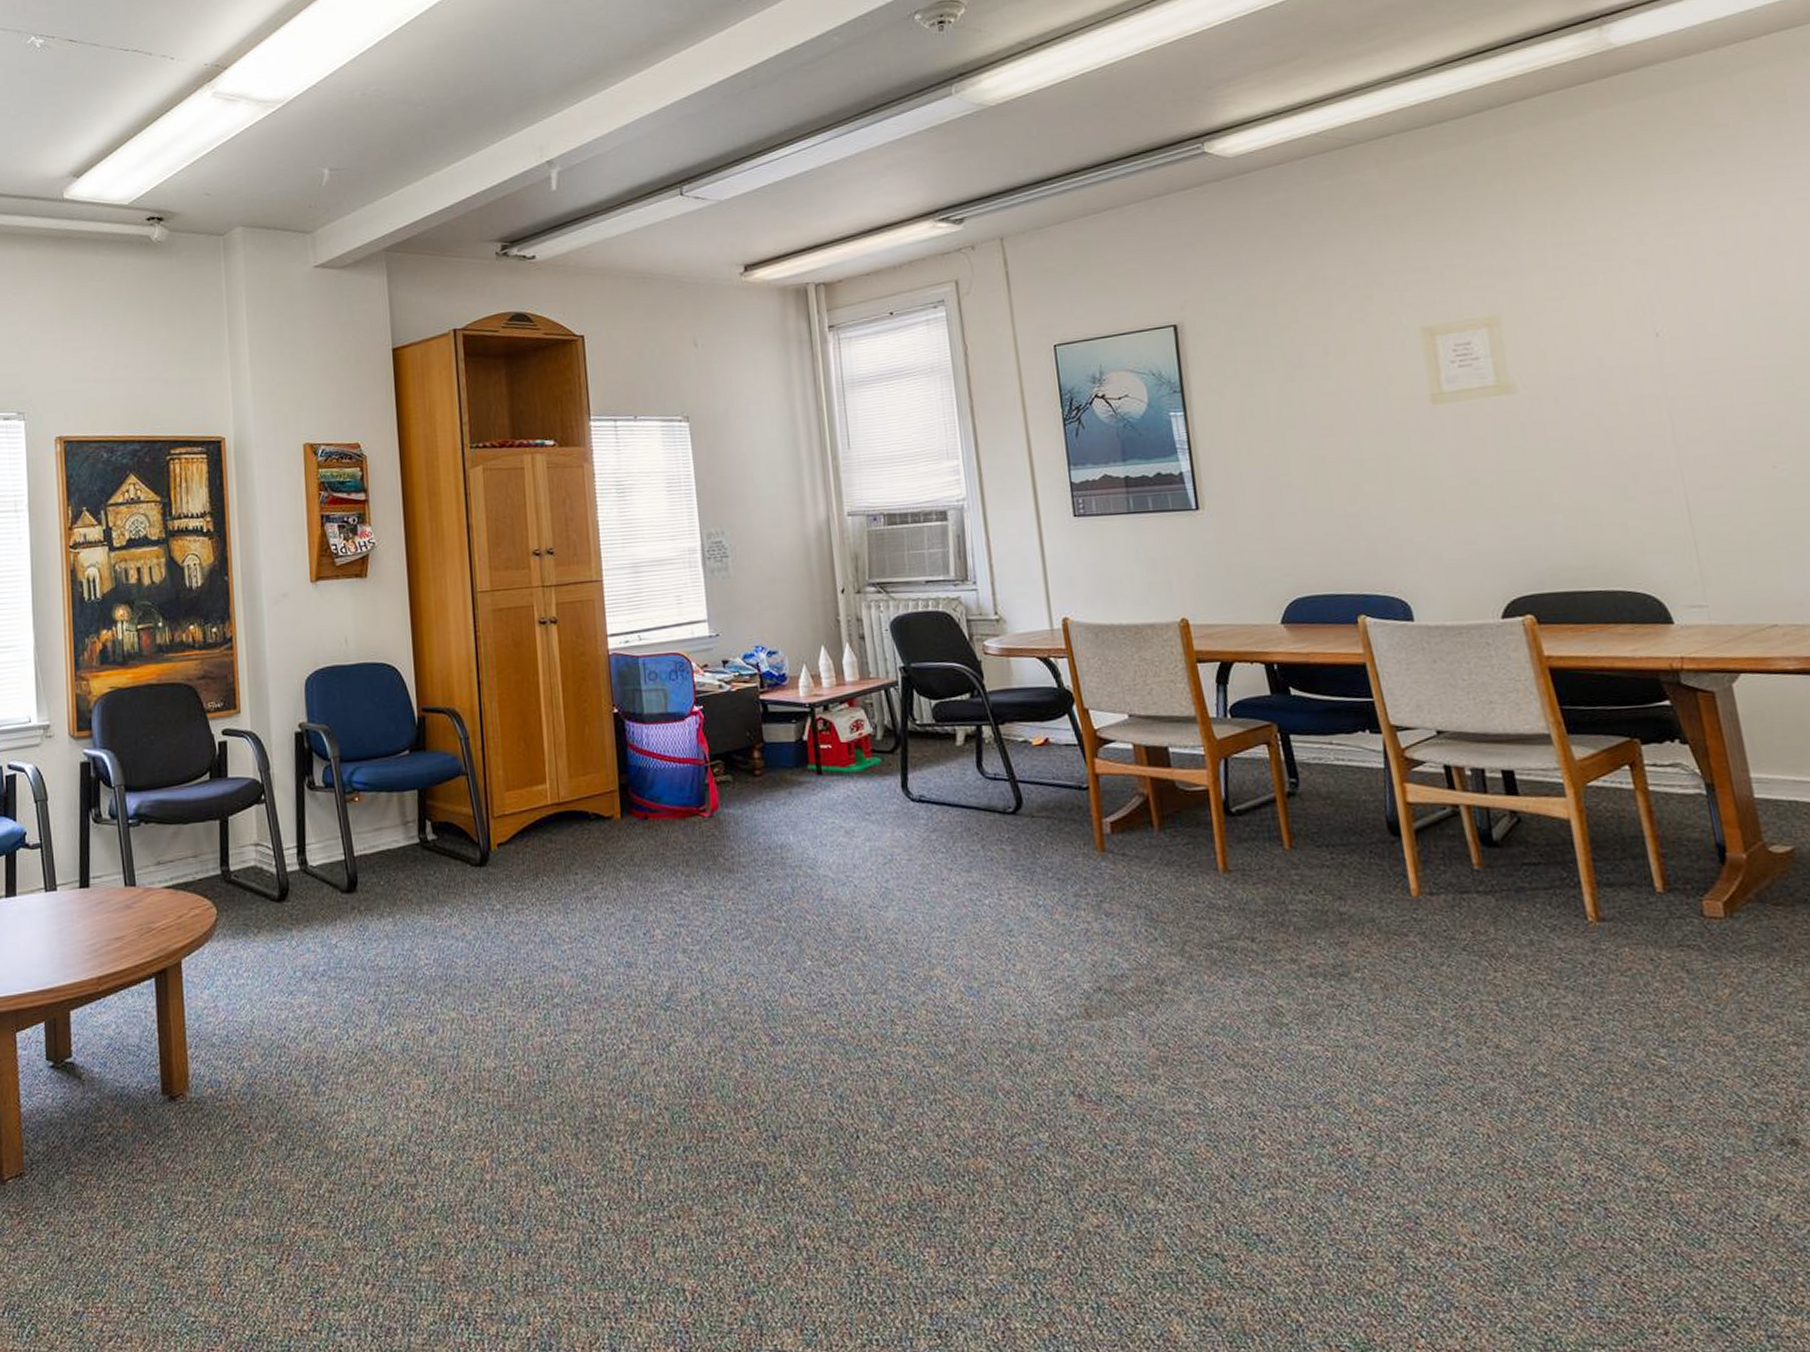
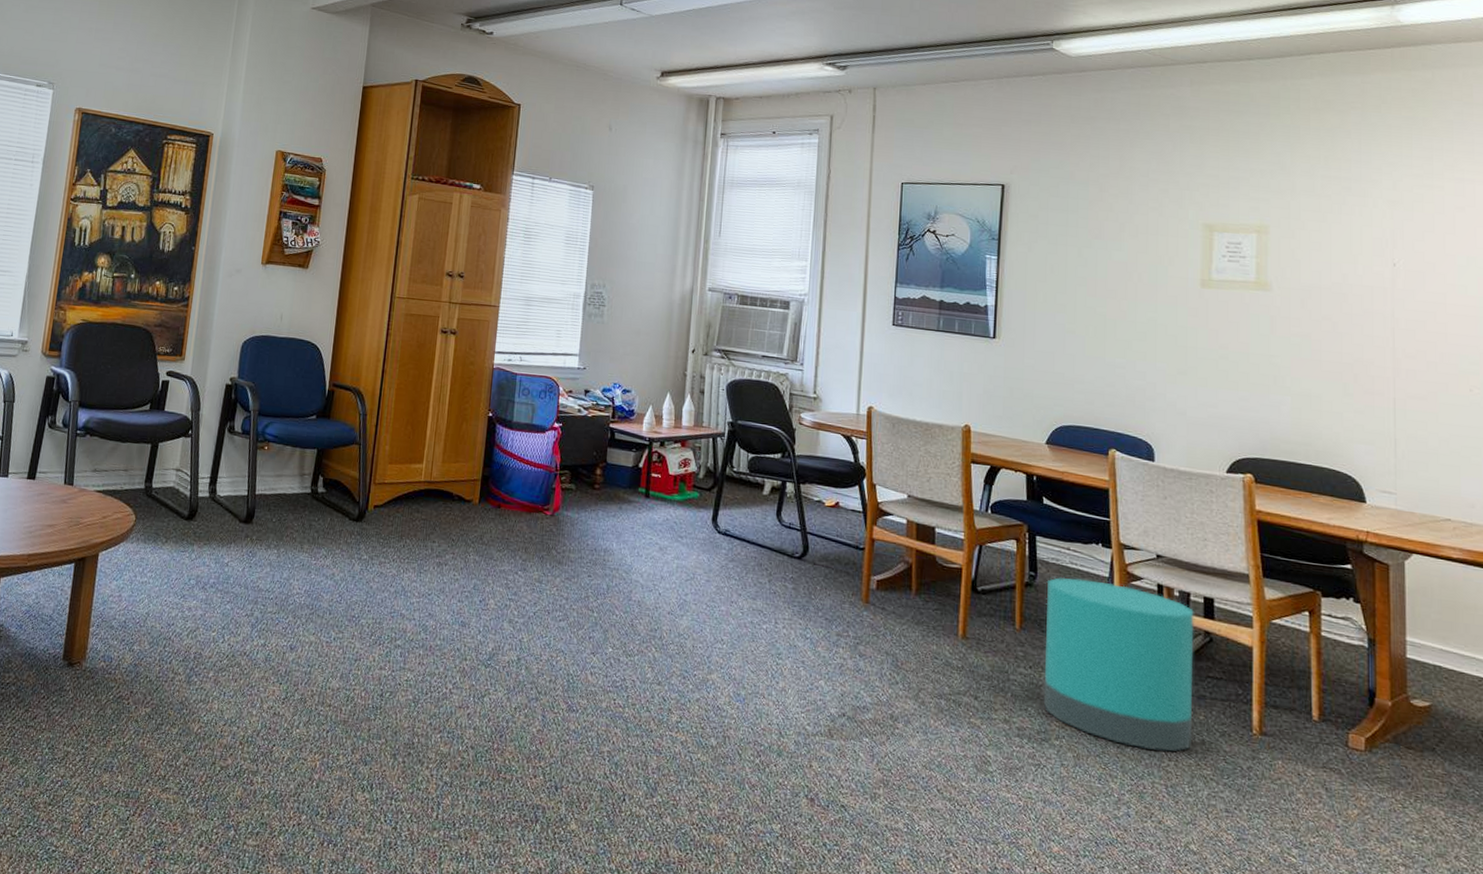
trash can: none [1311,774,1519,963] -> present [1043,577,1194,752]

